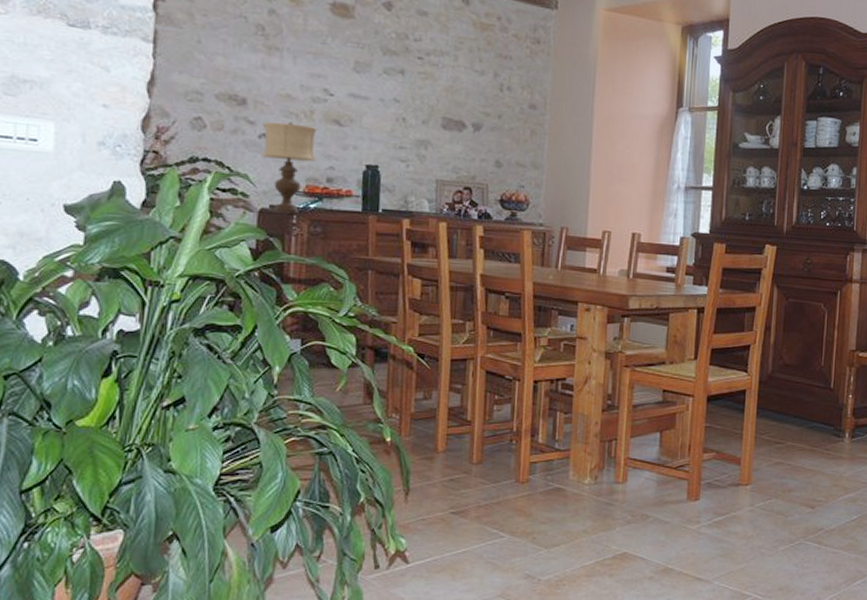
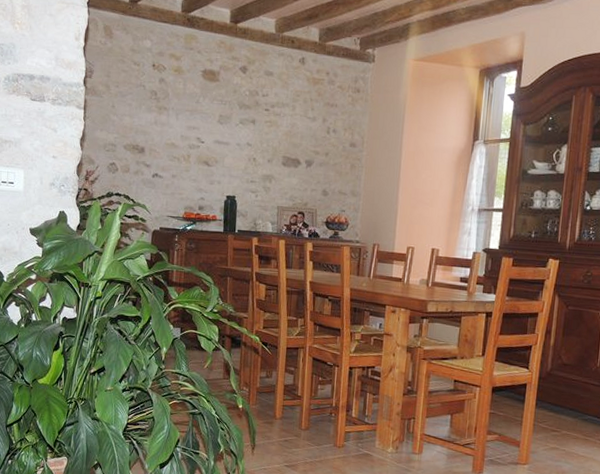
table lamp: present [260,122,318,214] -> none [154,164,193,234]

